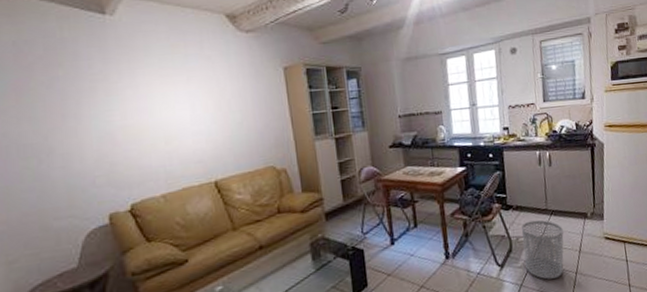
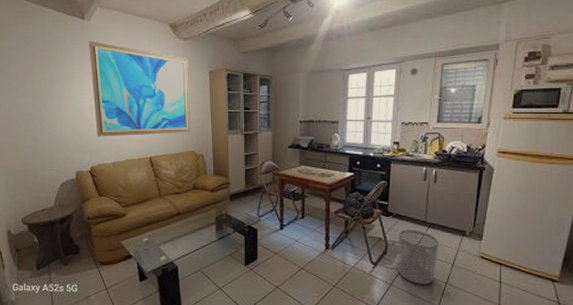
wall art: none [113,40,266,164] -> present [88,40,191,137]

